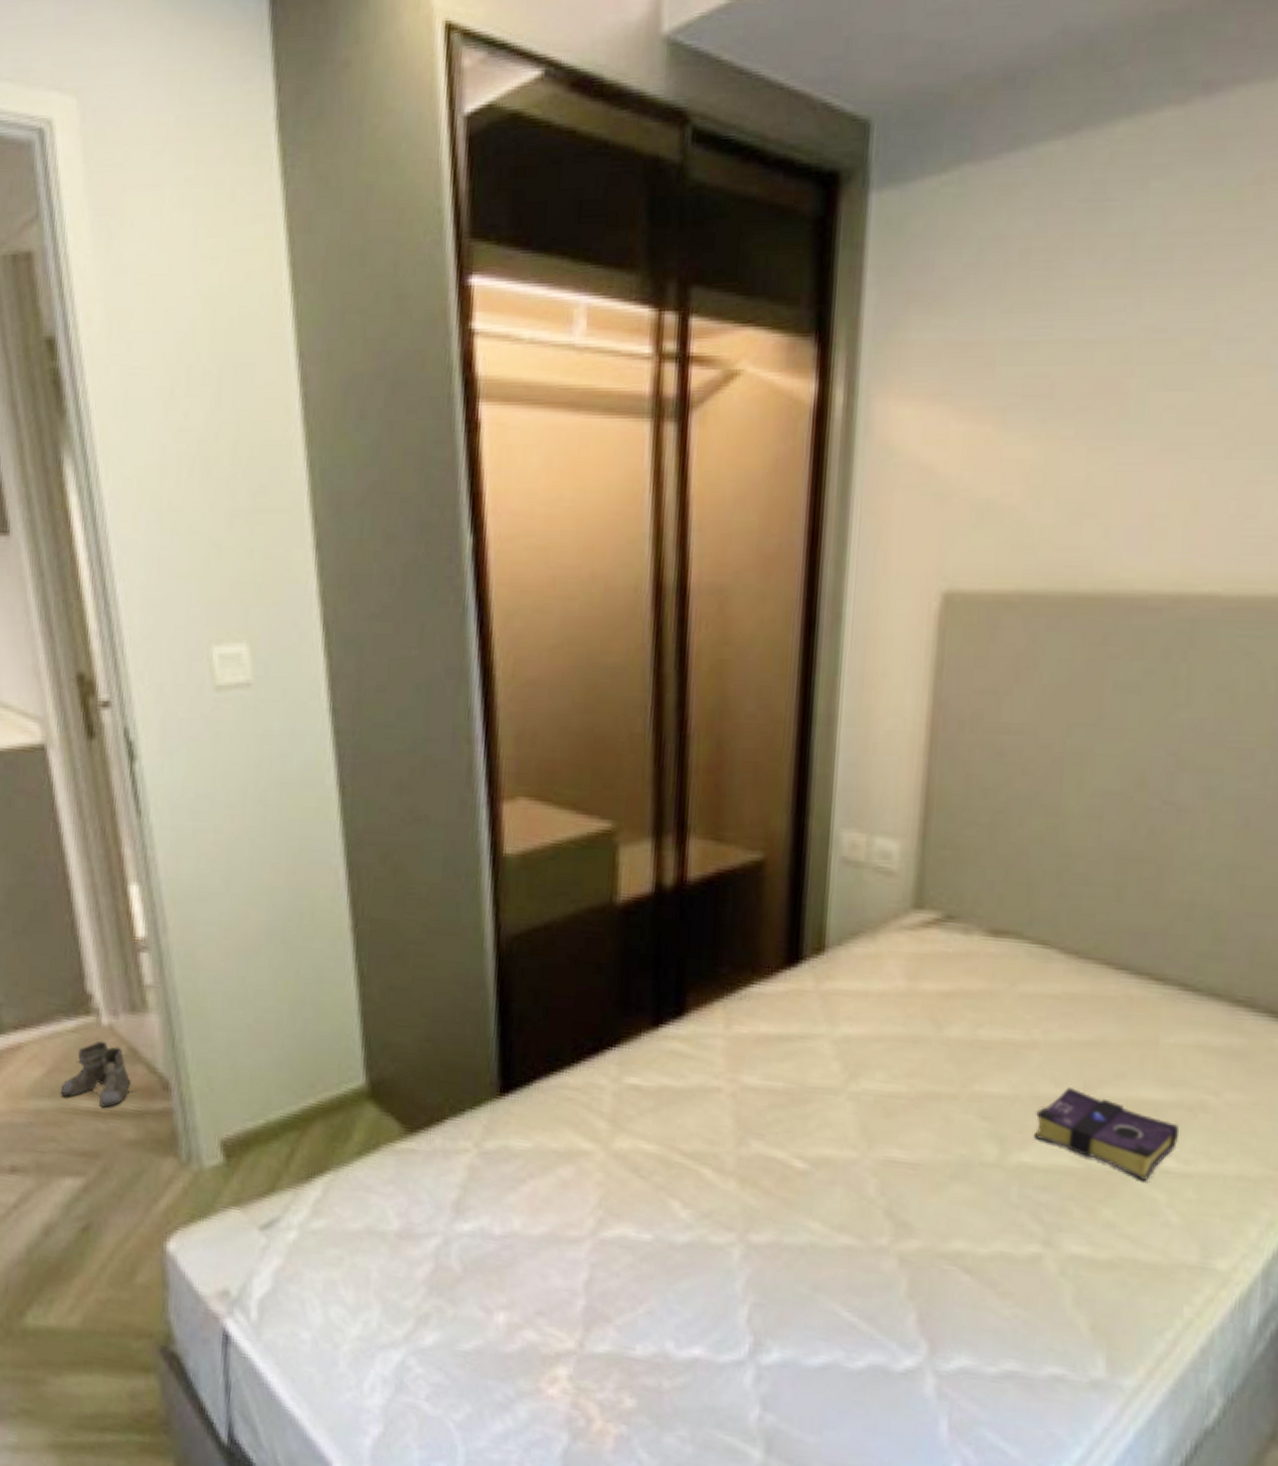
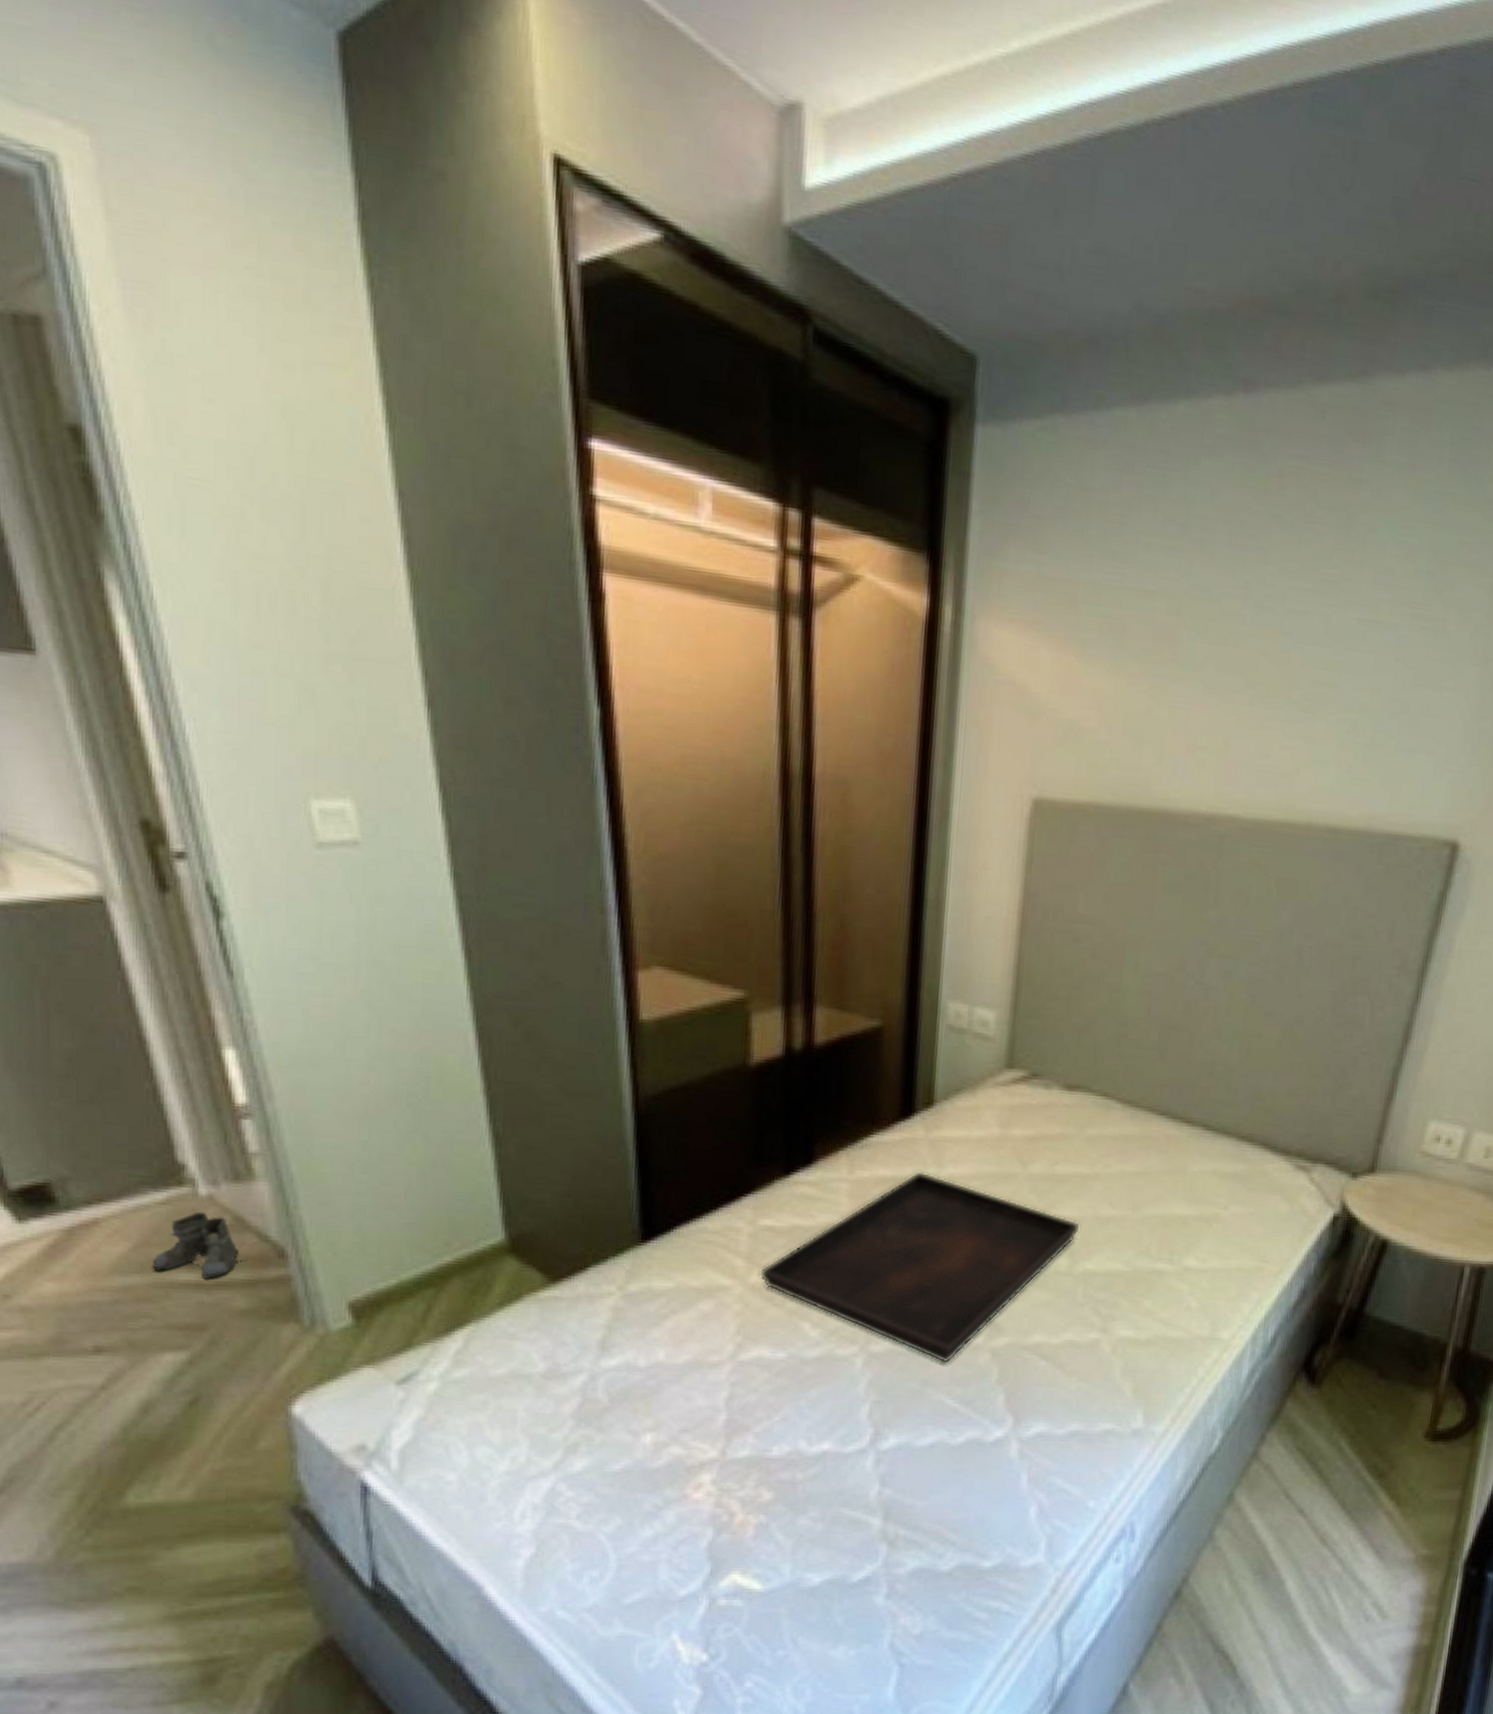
serving tray: none [623,1029,1014,1266] -> present [759,1171,1081,1363]
book: present [1033,1087,1180,1182] -> none [1095,1209,1200,1278]

